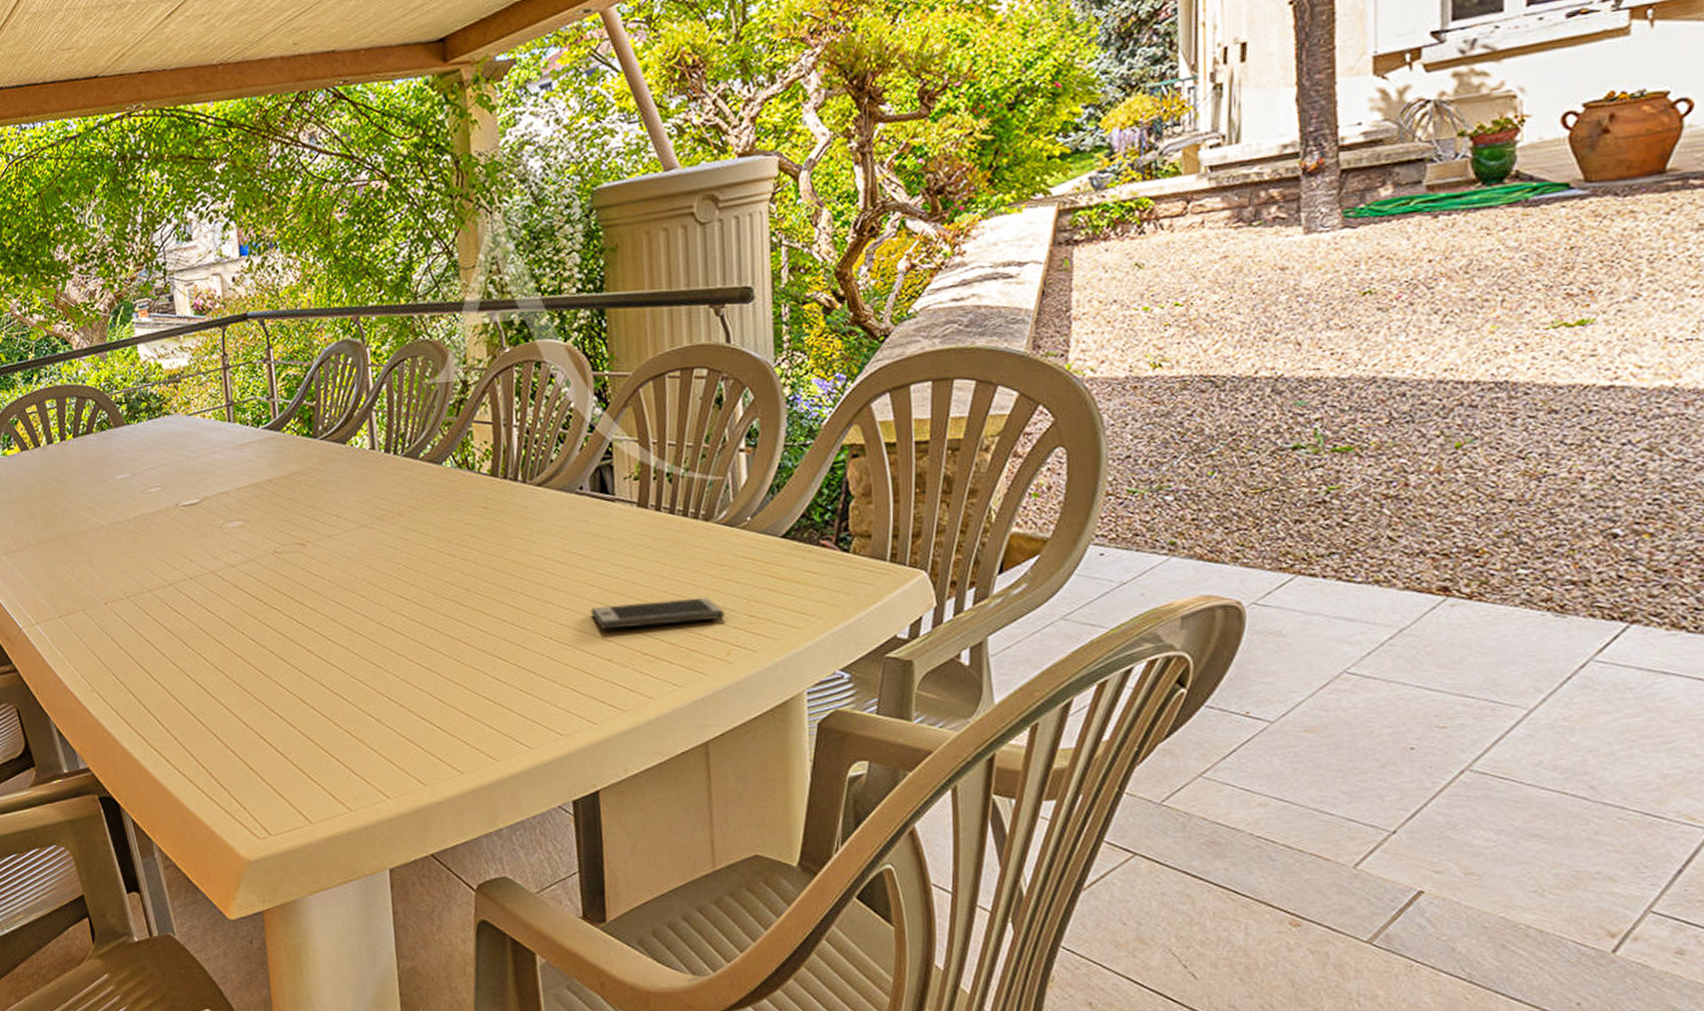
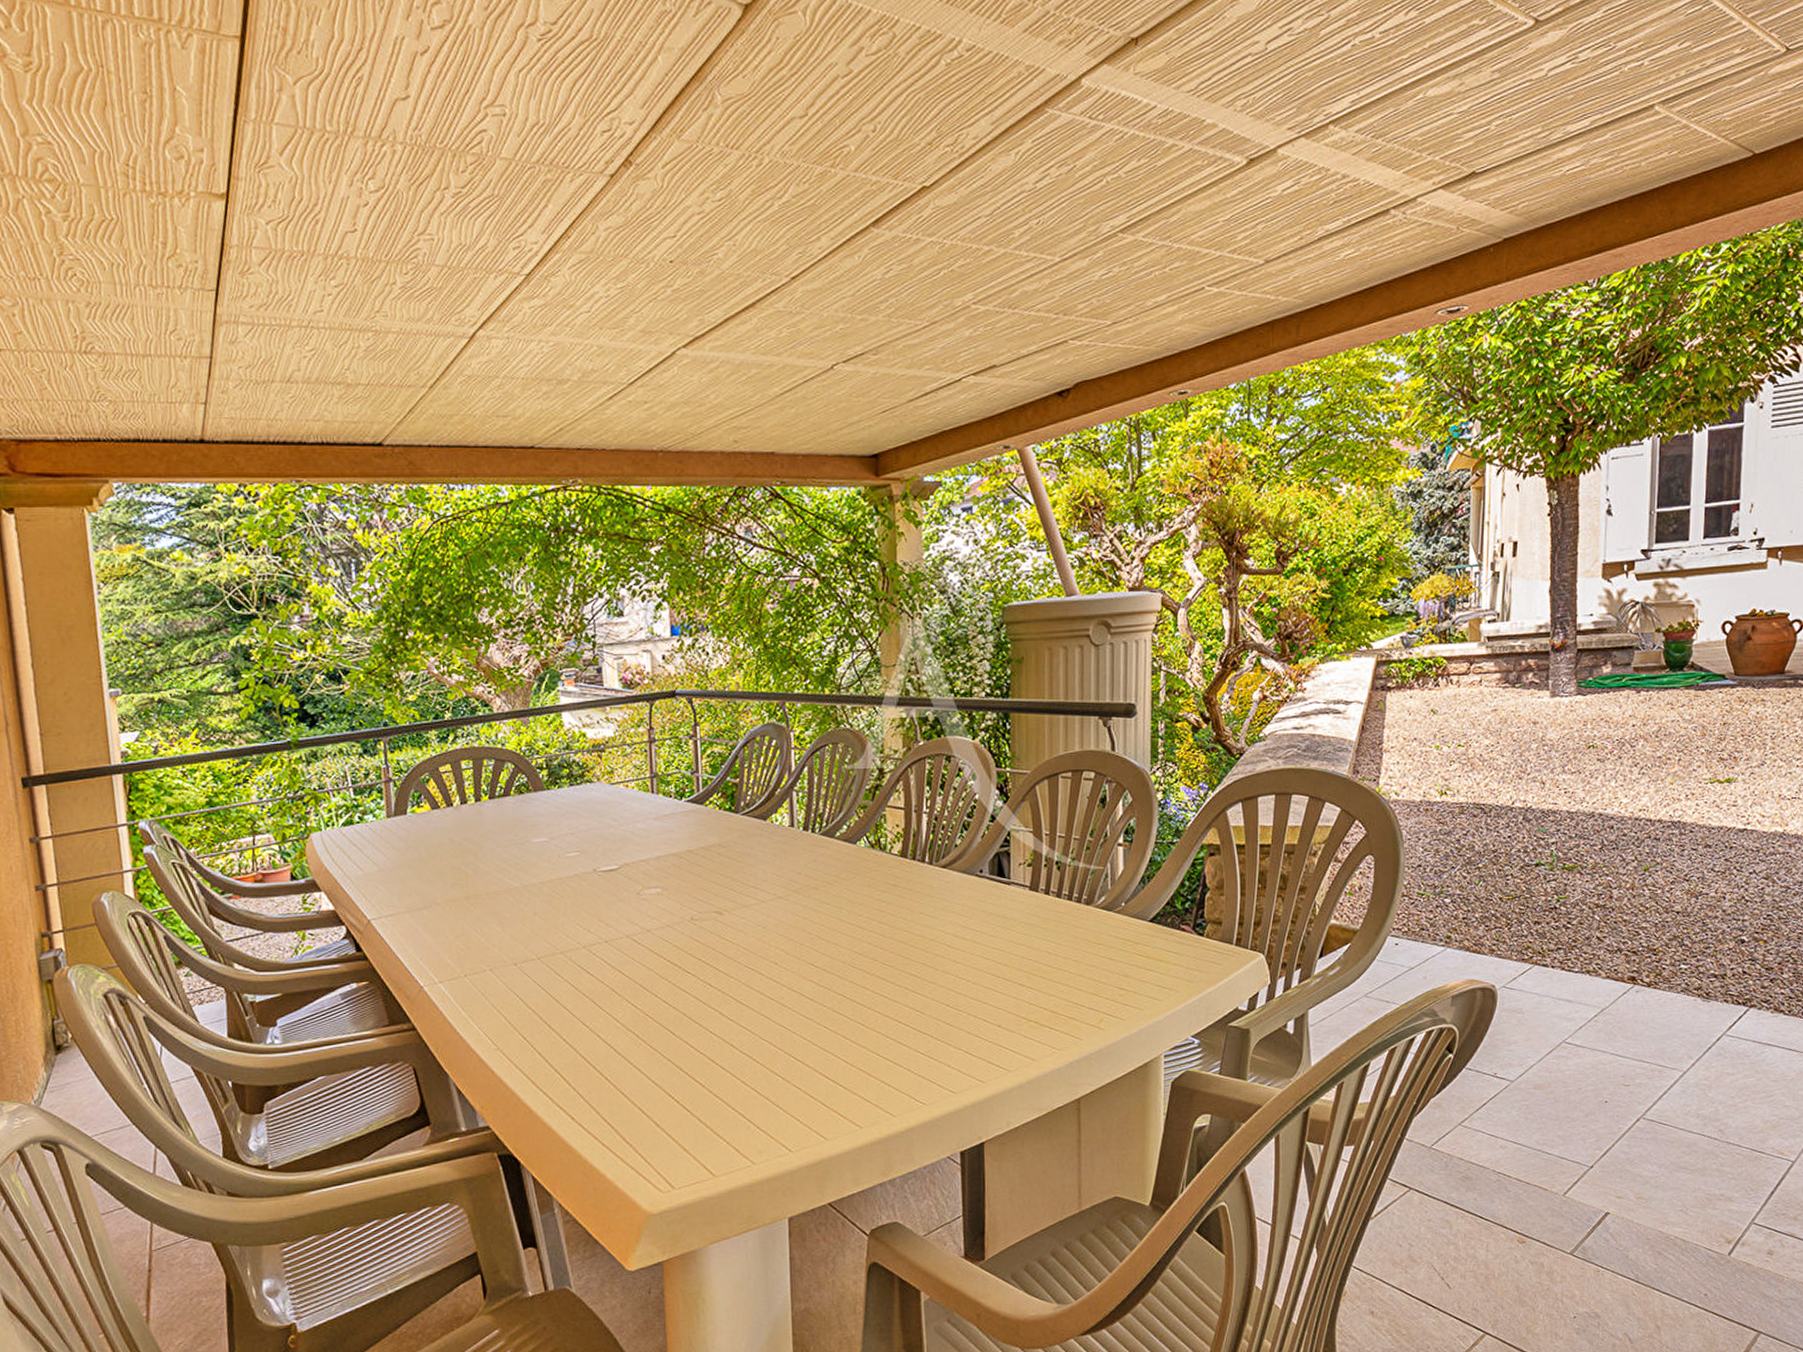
smartphone: present [591,597,725,630] -> none [984,971,1100,998]

